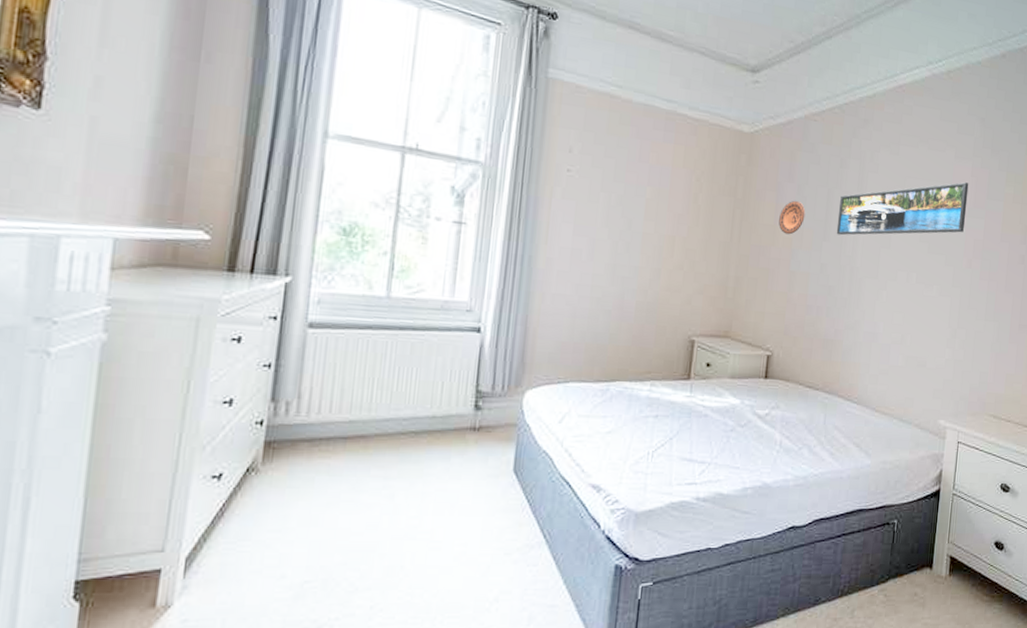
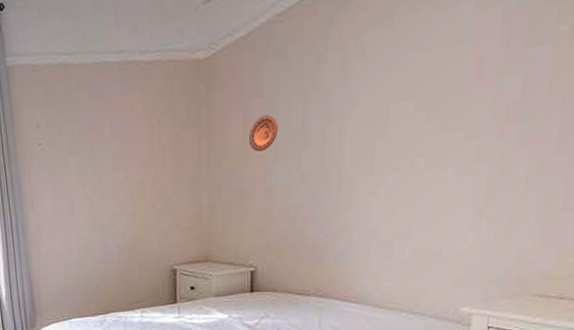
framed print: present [836,182,969,236] -> none [317,34,498,139]

